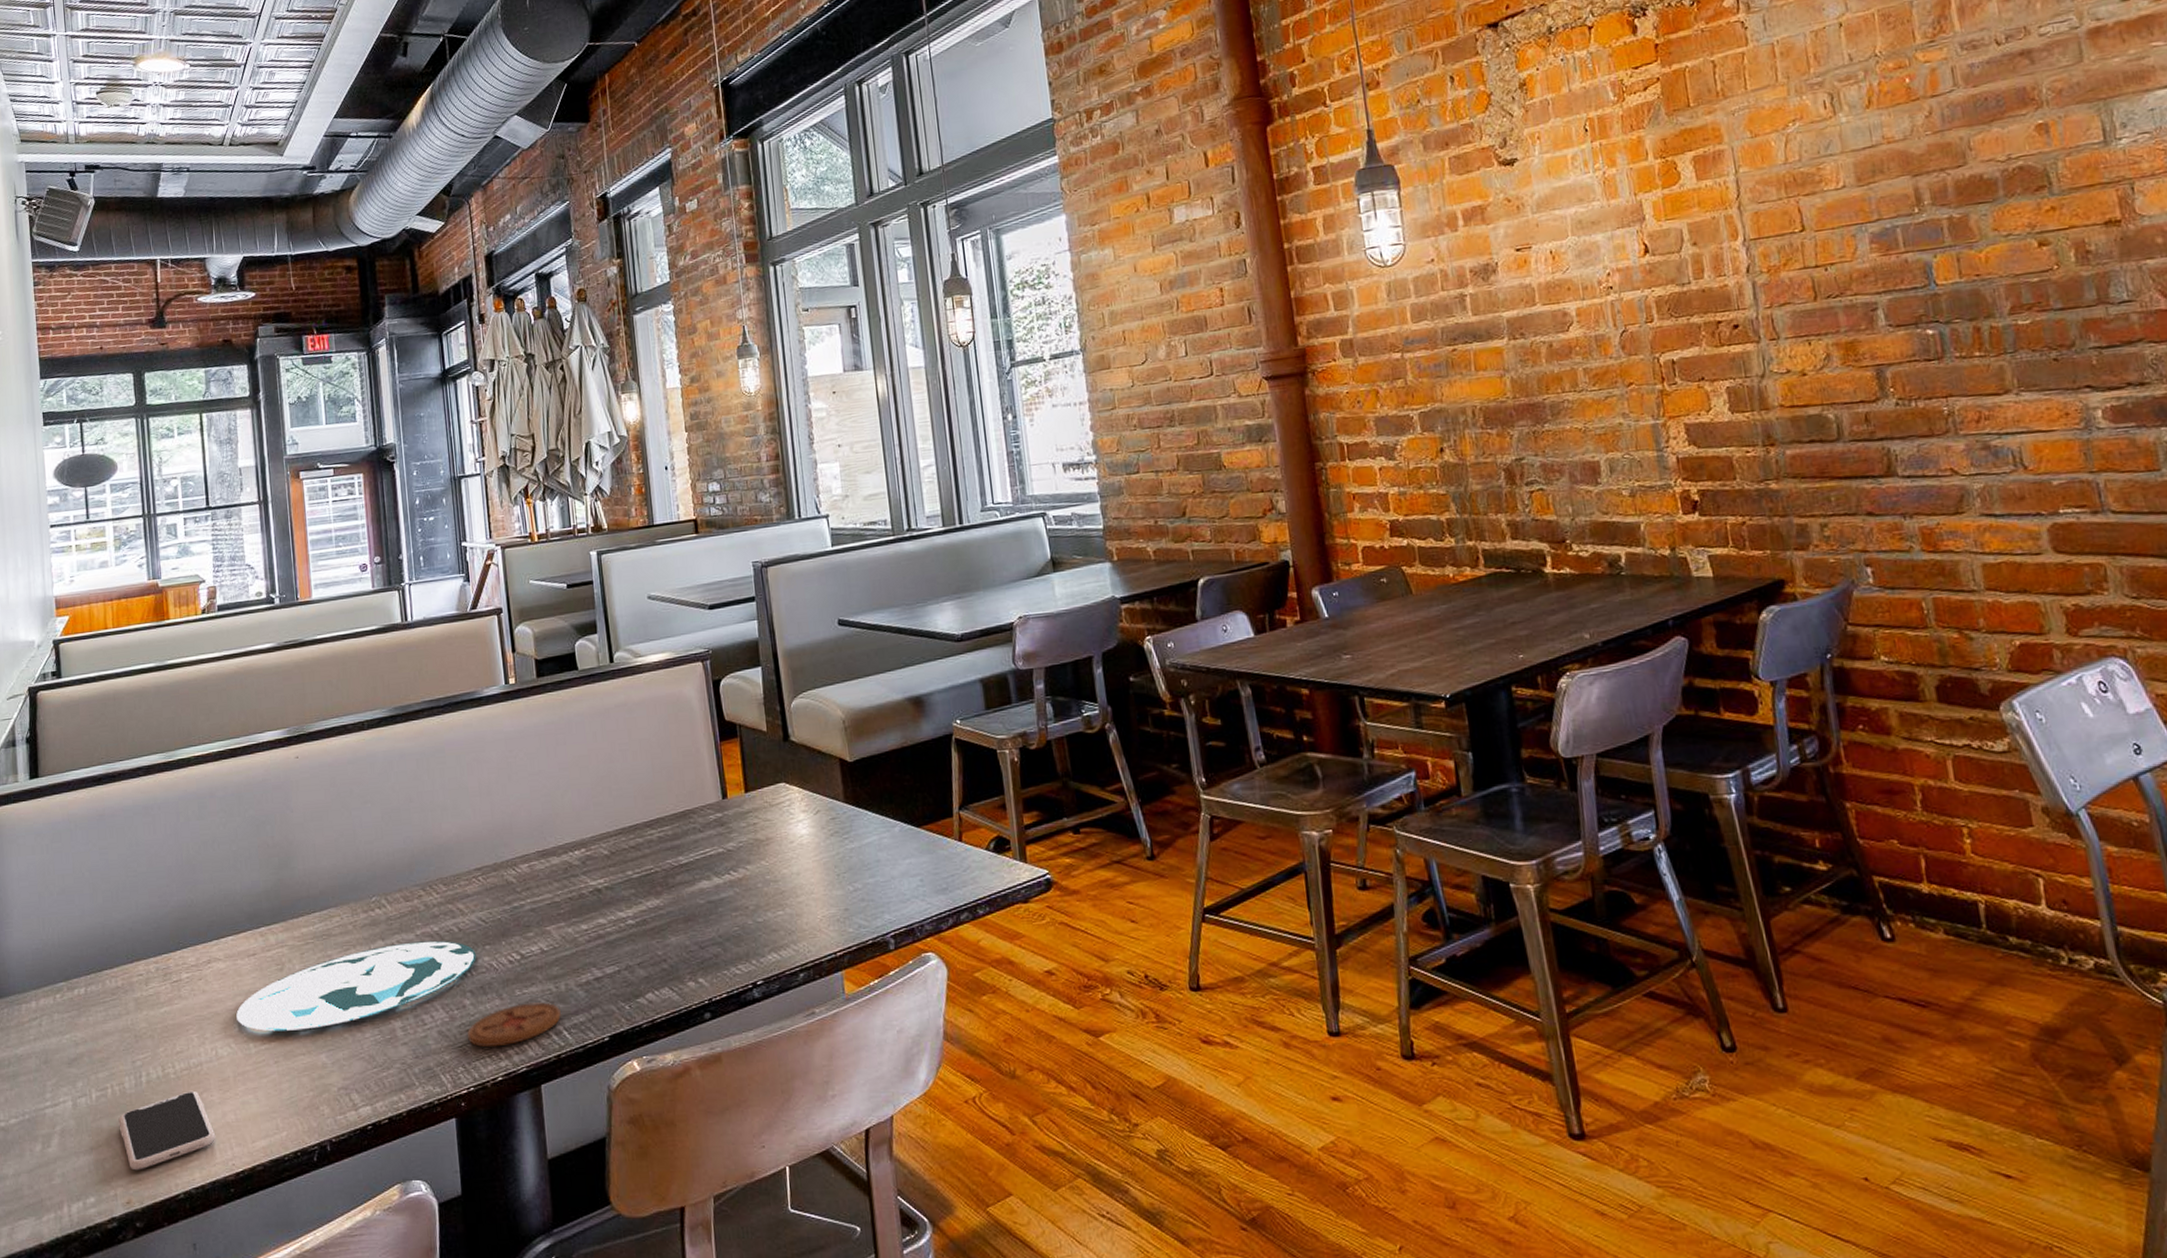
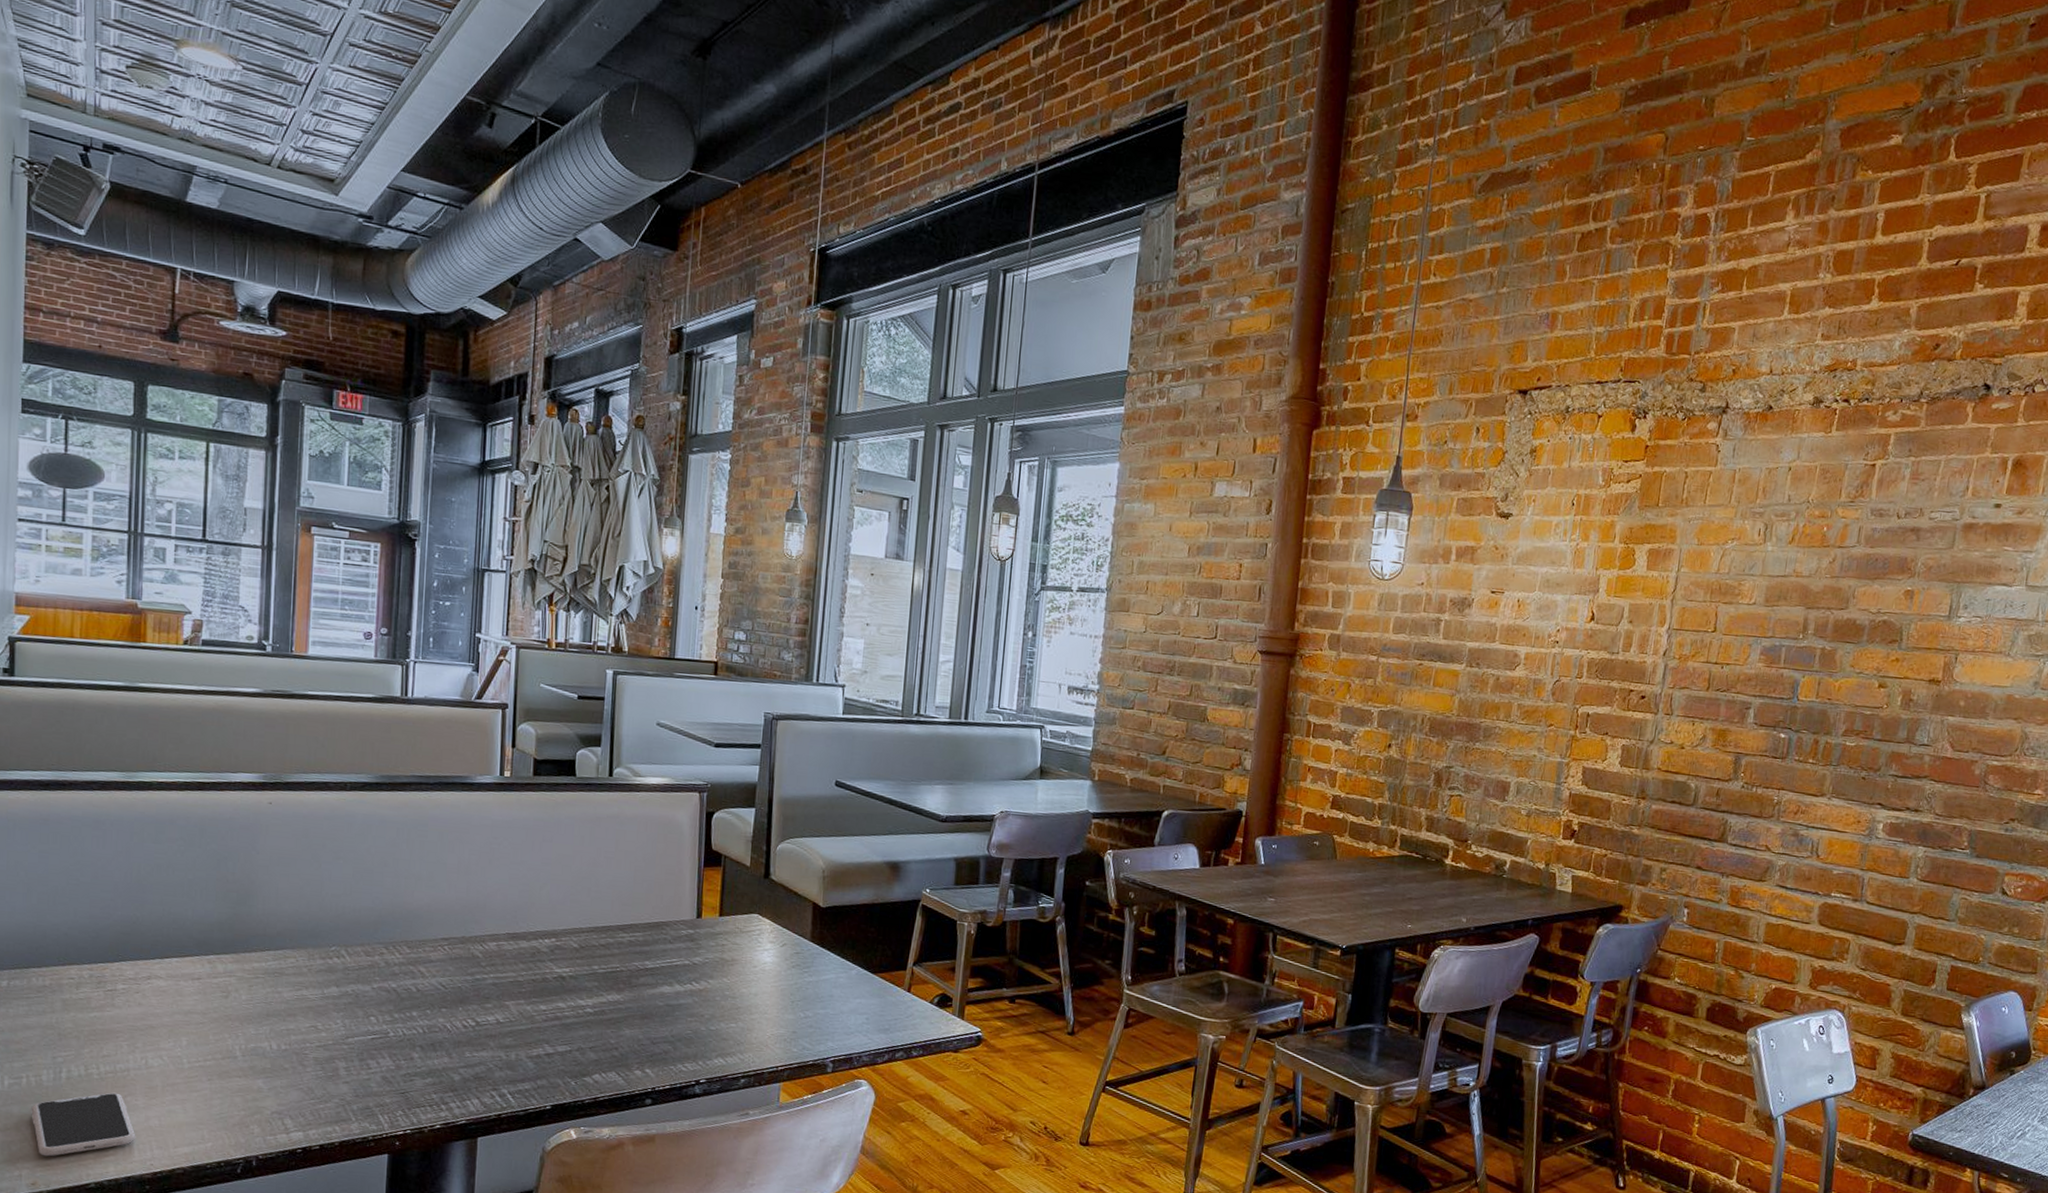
plate: present [236,940,476,1032] -> none [172,992,431,1056]
coaster: present [467,1002,562,1048] -> none [411,1064,508,1099]

